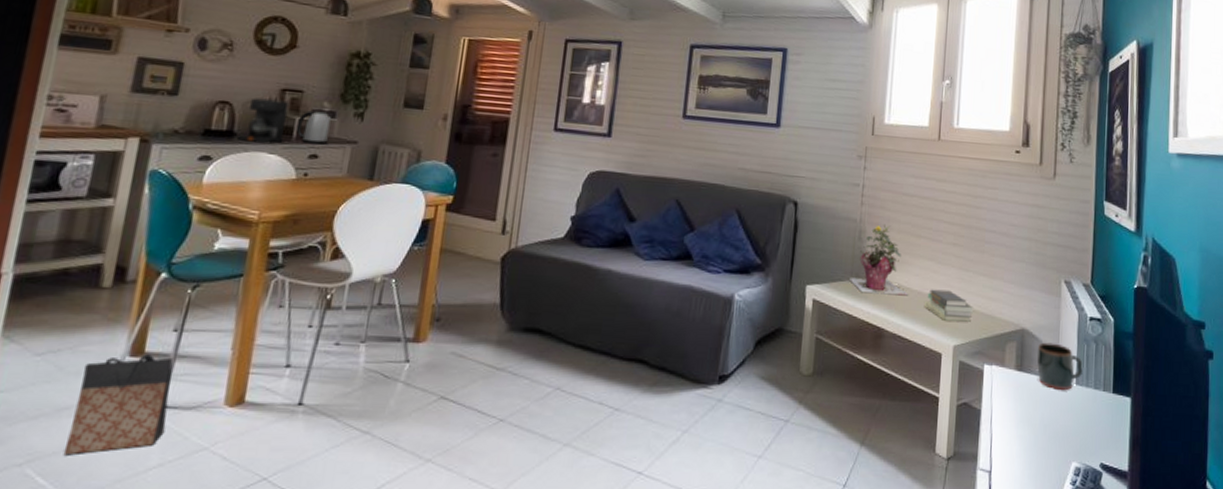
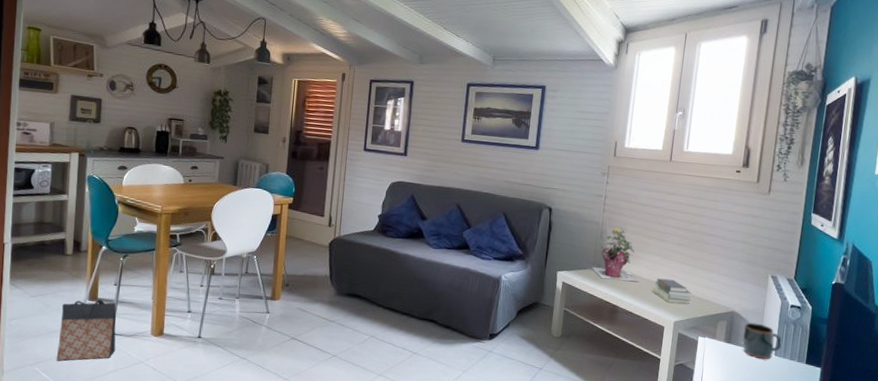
coffee maker: present [237,98,290,144] -> none [143,125,175,158]
kettle: present [297,110,331,145] -> none [182,134,205,159]

